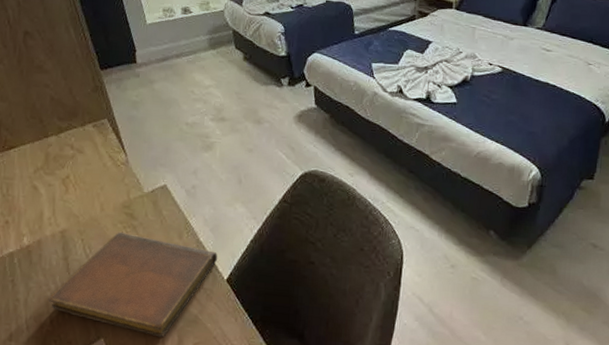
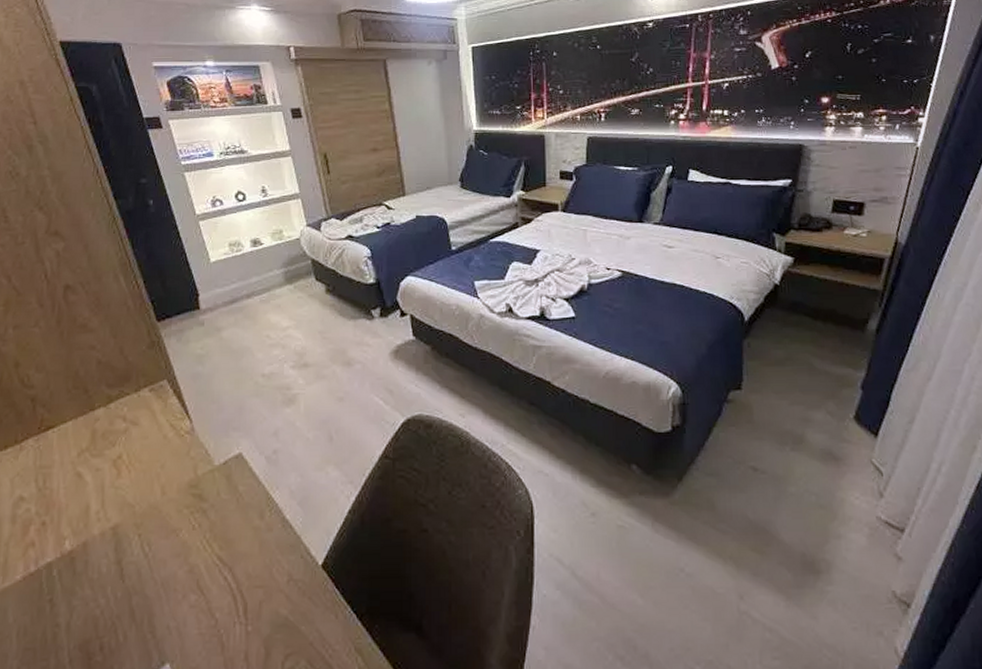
notebook: present [48,232,218,338] -> none [97,520,310,653]

